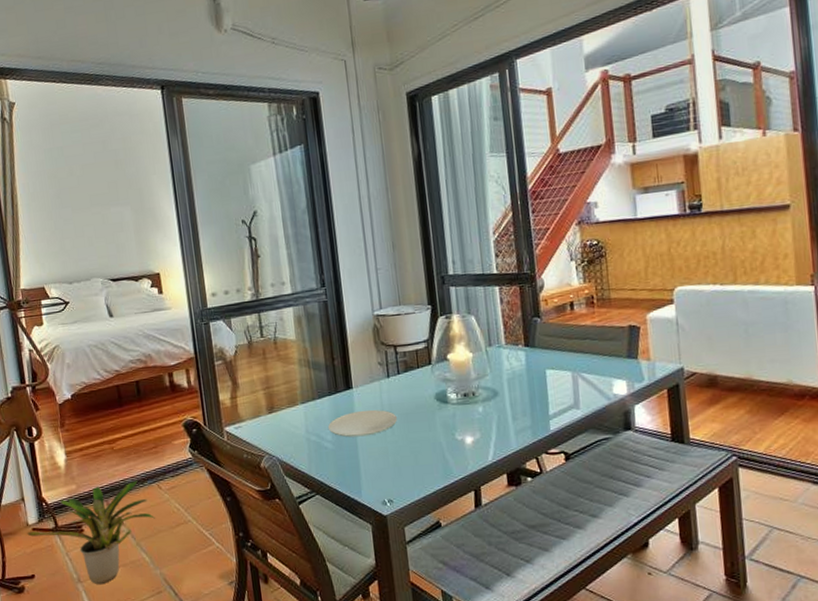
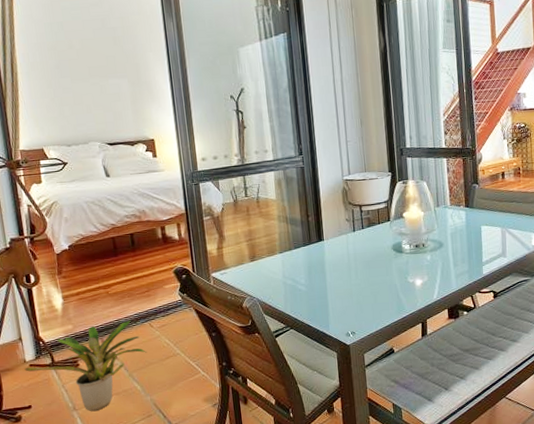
plate: present [327,409,398,438] -> none [302,258,361,281]

